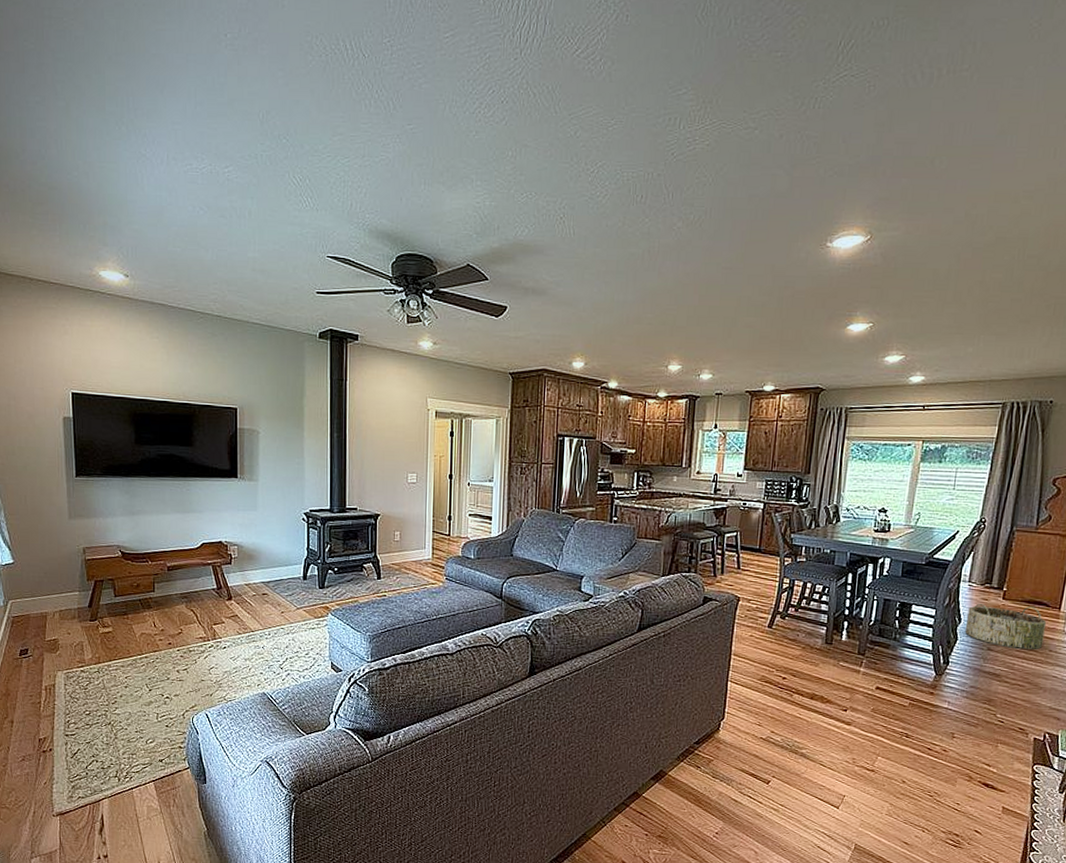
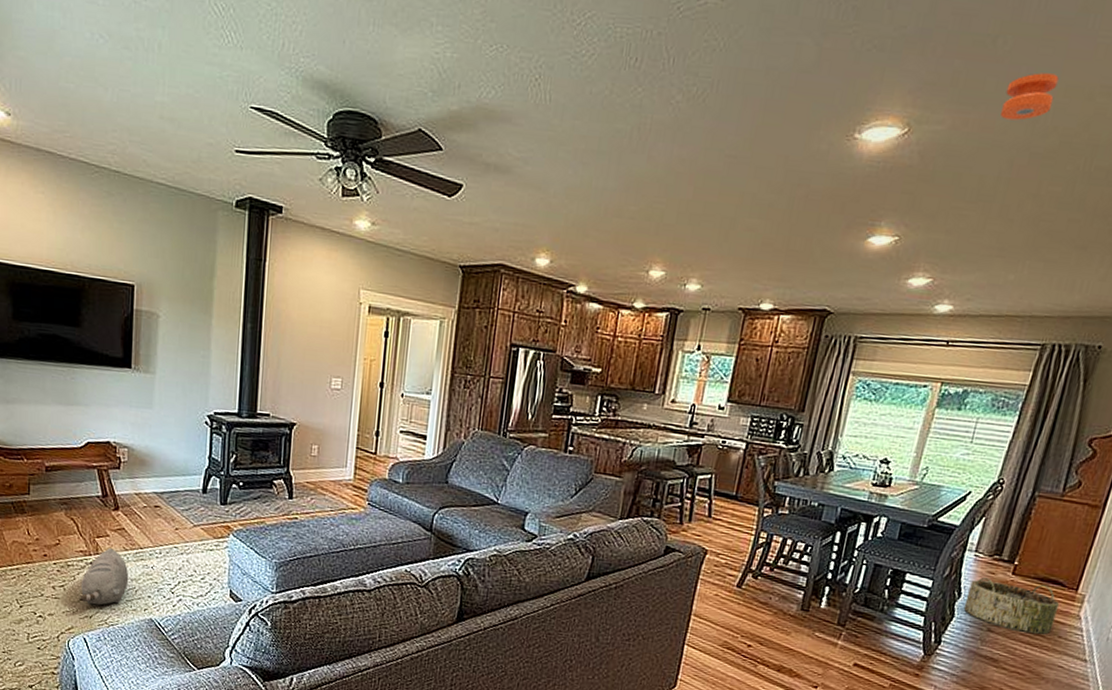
plush toy: none [201,633,243,684] -> present [80,548,129,605]
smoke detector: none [945,184,989,223] -> present [1000,73,1059,121]

